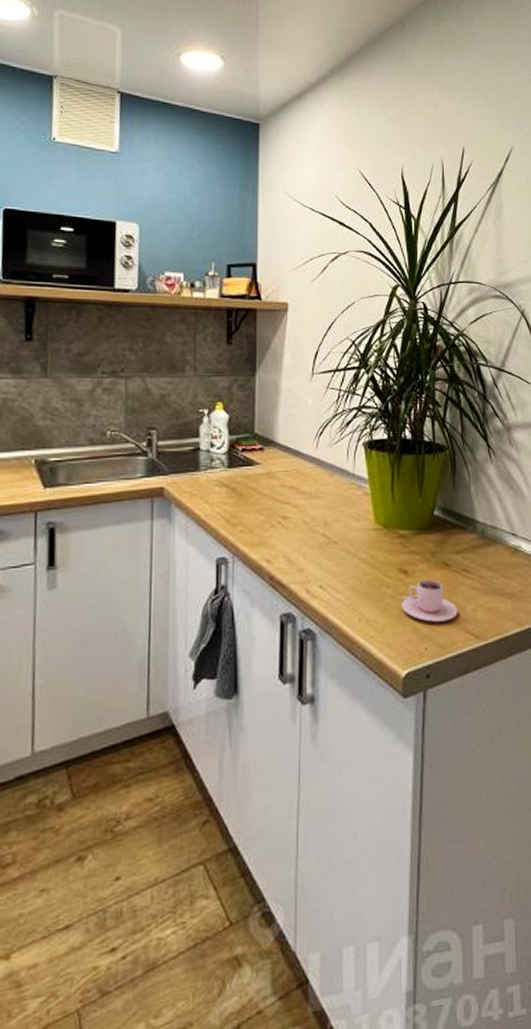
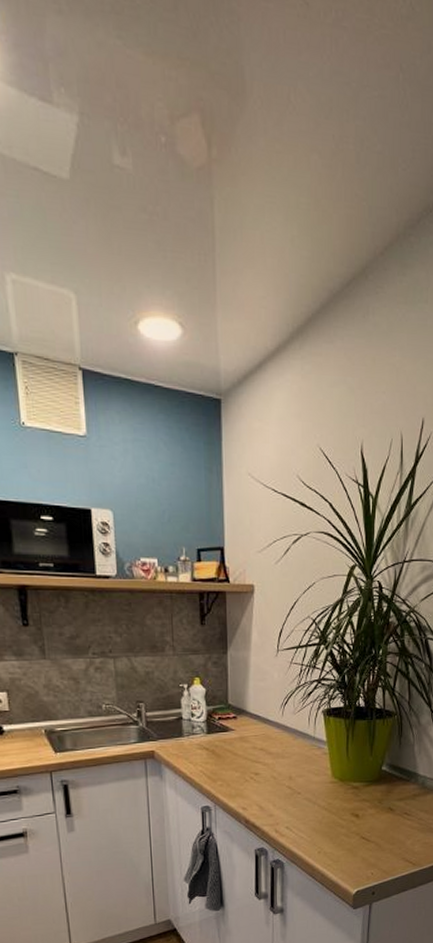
teacup: present [402,579,458,622] -> none [353,821,399,854]

